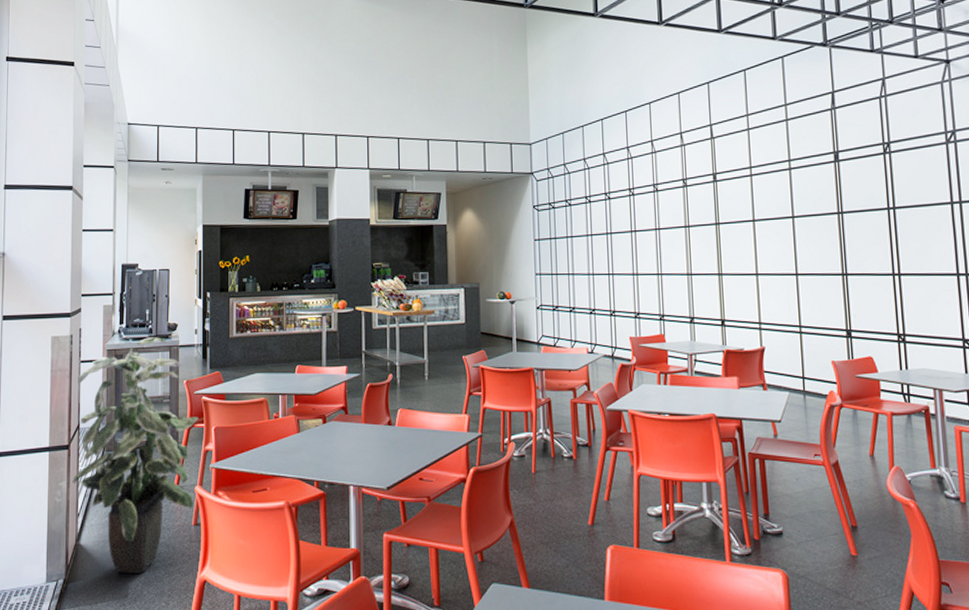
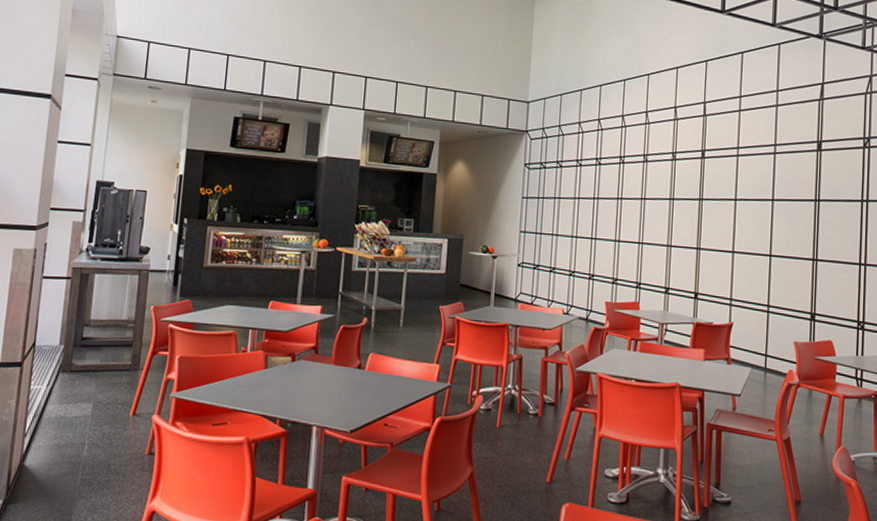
indoor plant: present [72,337,200,573] -> none [22,258,164,499]

